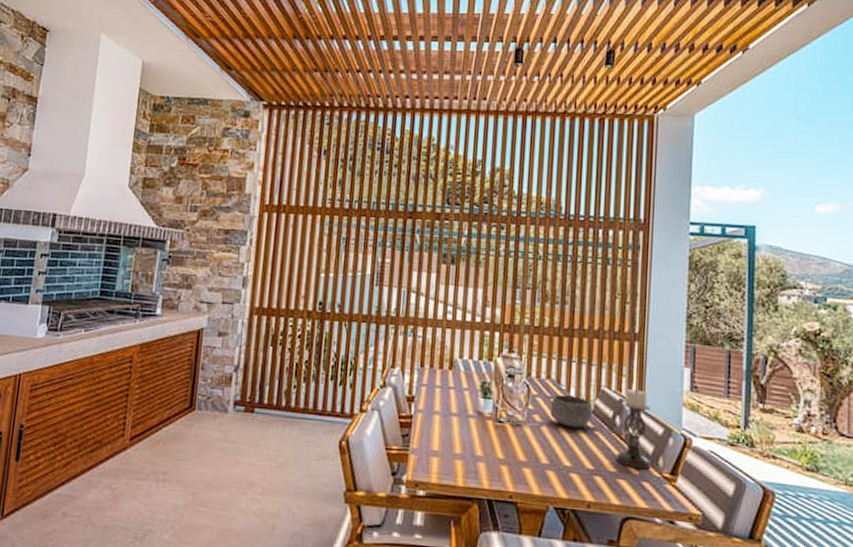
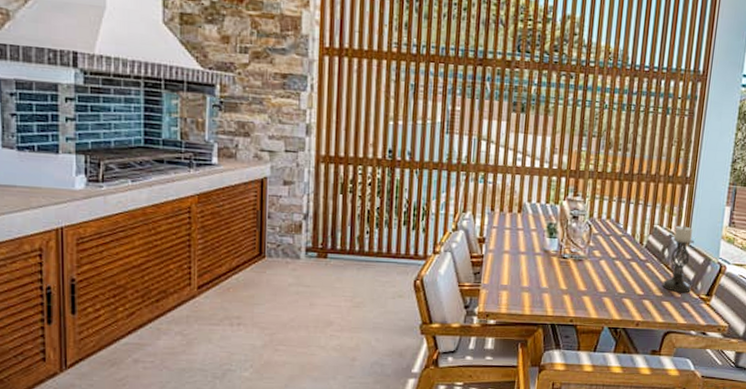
bowl: present [551,394,593,429] -> none [609,232,646,261]

